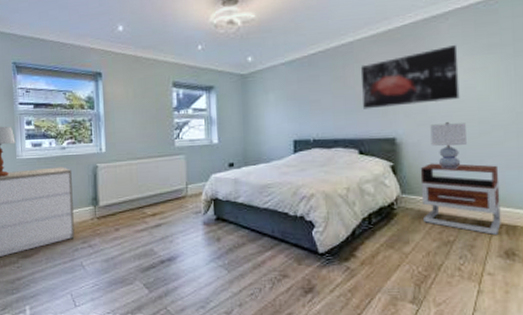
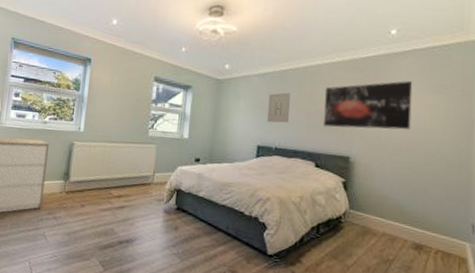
wall art: none [300,78,324,114] -> present [267,92,290,123]
nightstand: present [420,163,501,236] -> none [367,184,440,261]
lamp: present [430,122,466,170] -> none [381,149,414,194]

